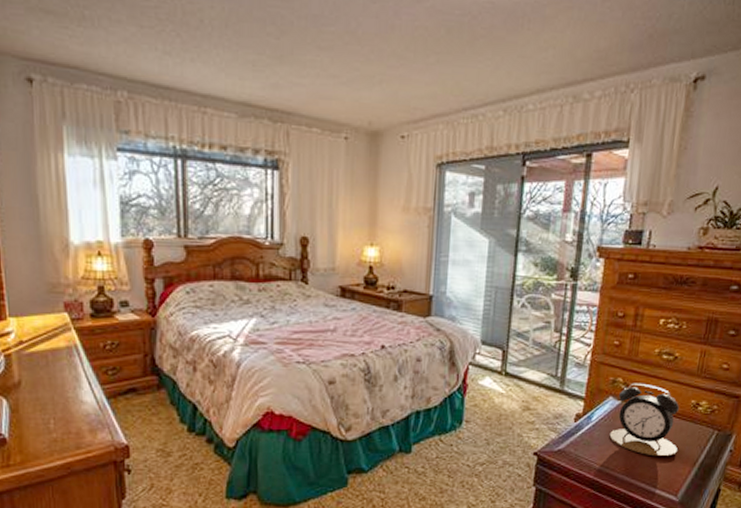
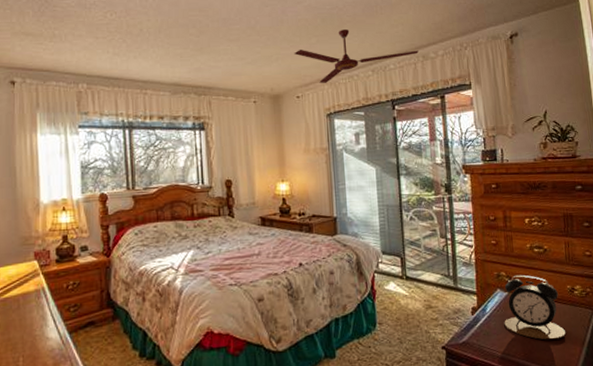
ceiling fan: none [404,46,569,121] -> present [294,28,419,83]

